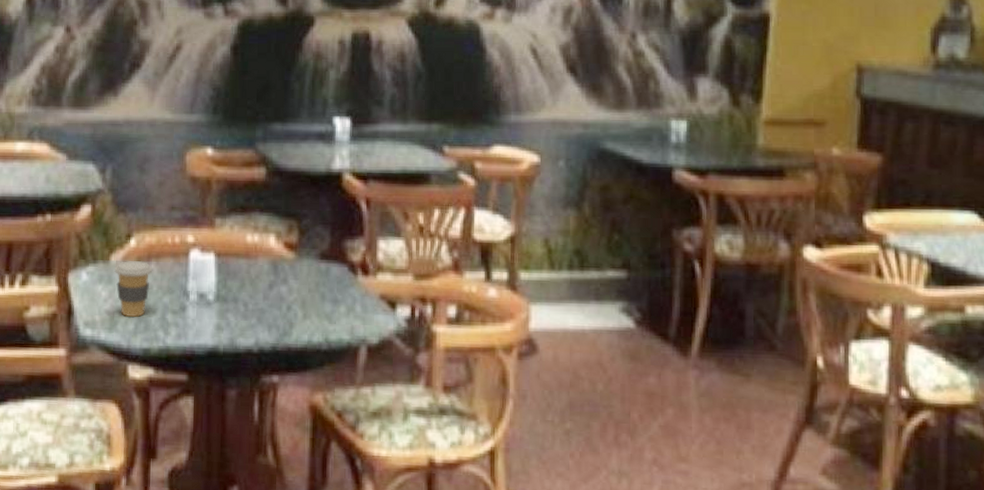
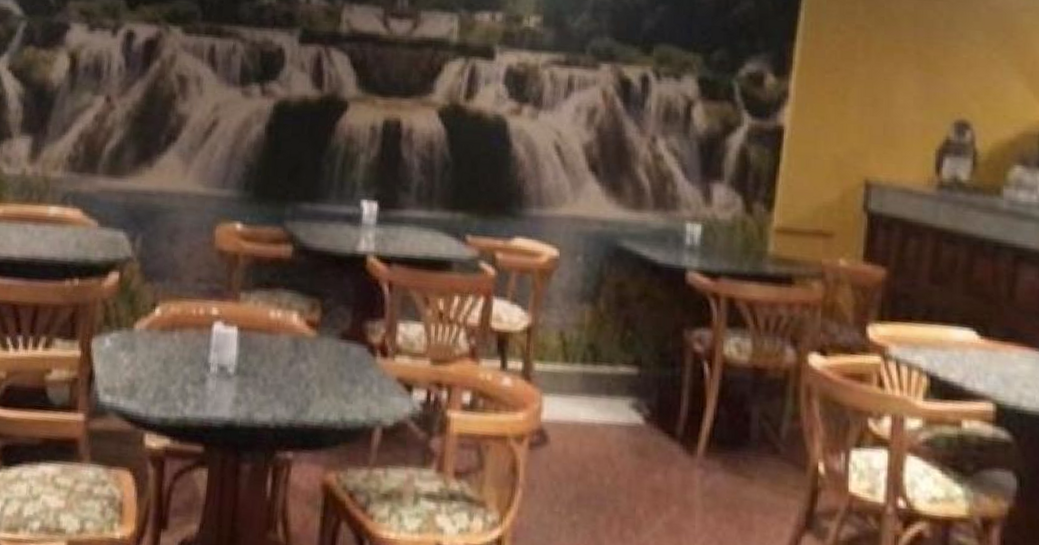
coffee cup: present [114,261,153,317] -> none [138,329,176,386]

